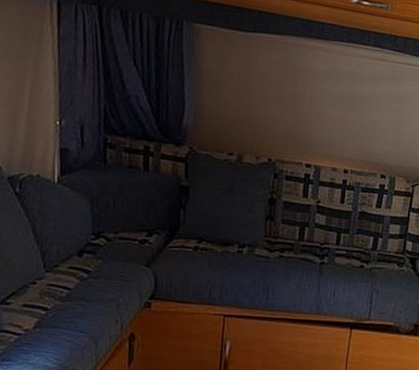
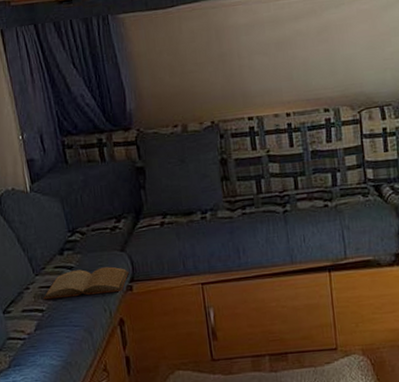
book: none [50,275,151,306] -> present [43,266,129,300]

